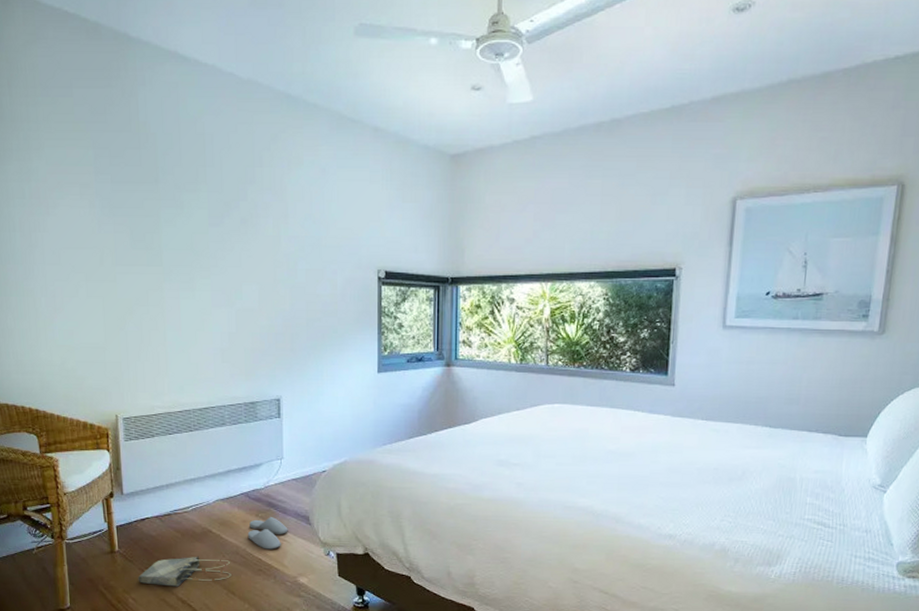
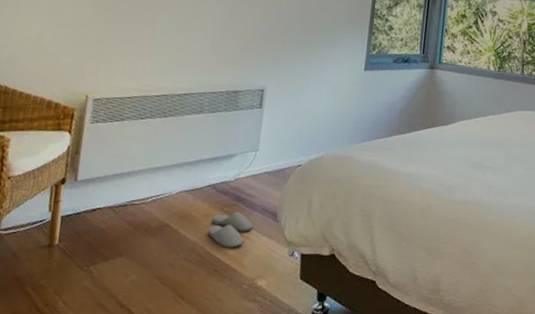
tote bag: present [138,556,231,587] -> none [74,253,184,288]

